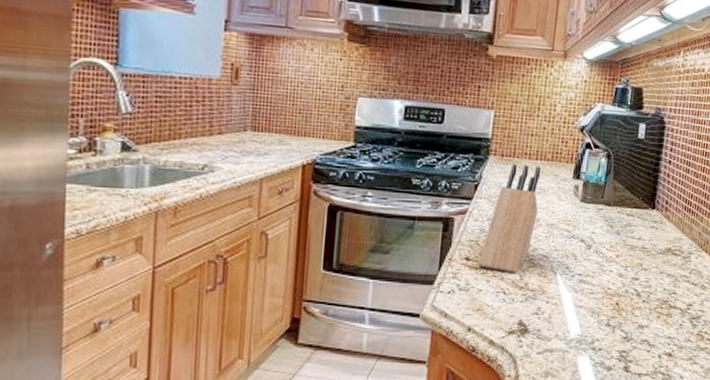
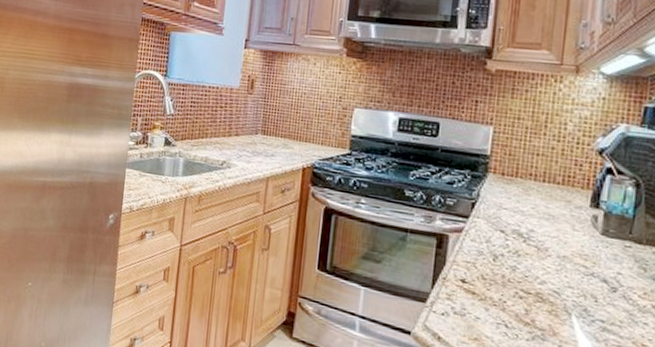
knife block: present [477,164,541,273] -> none [475,184,550,306]

